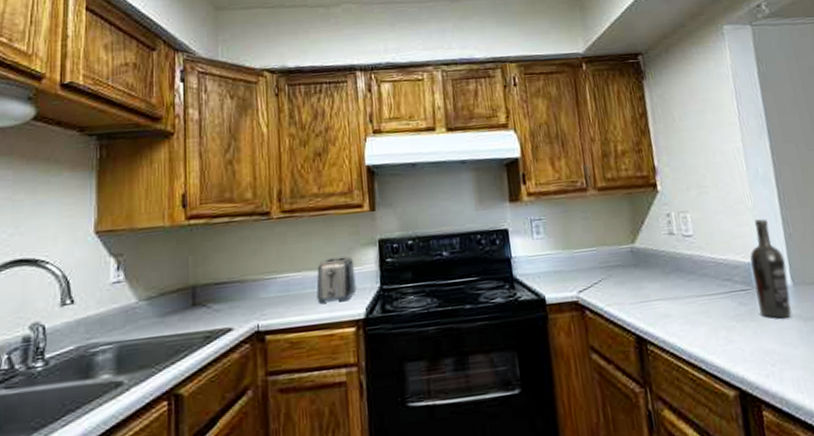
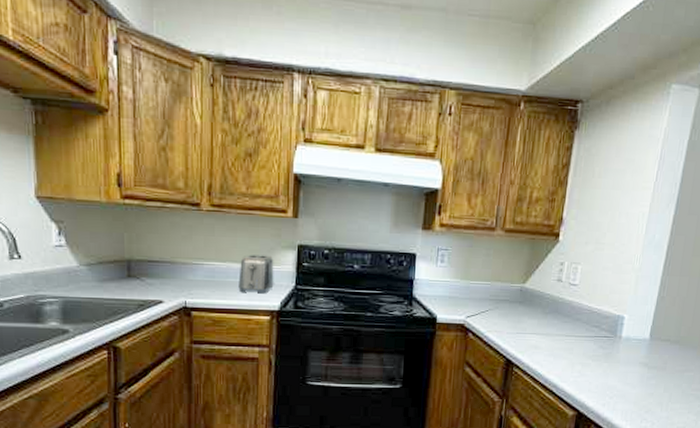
wine bottle: present [750,218,792,319] -> none [615,280,651,364]

